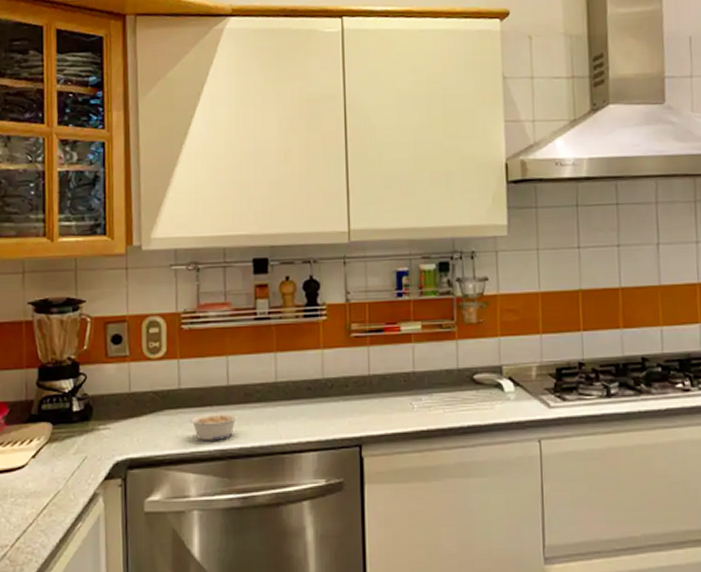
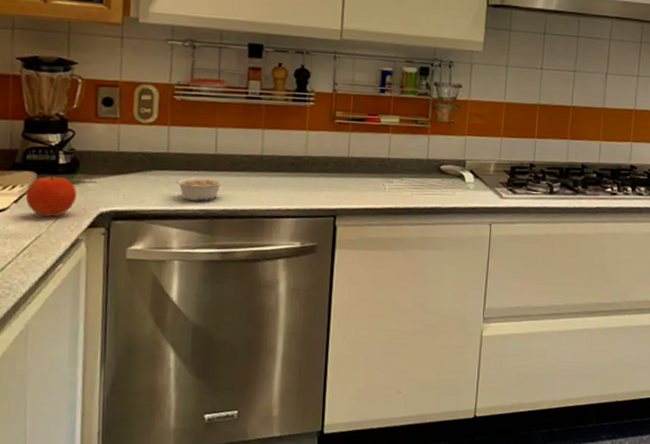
fruit: none [42,425,91,471] -> present [25,175,77,217]

